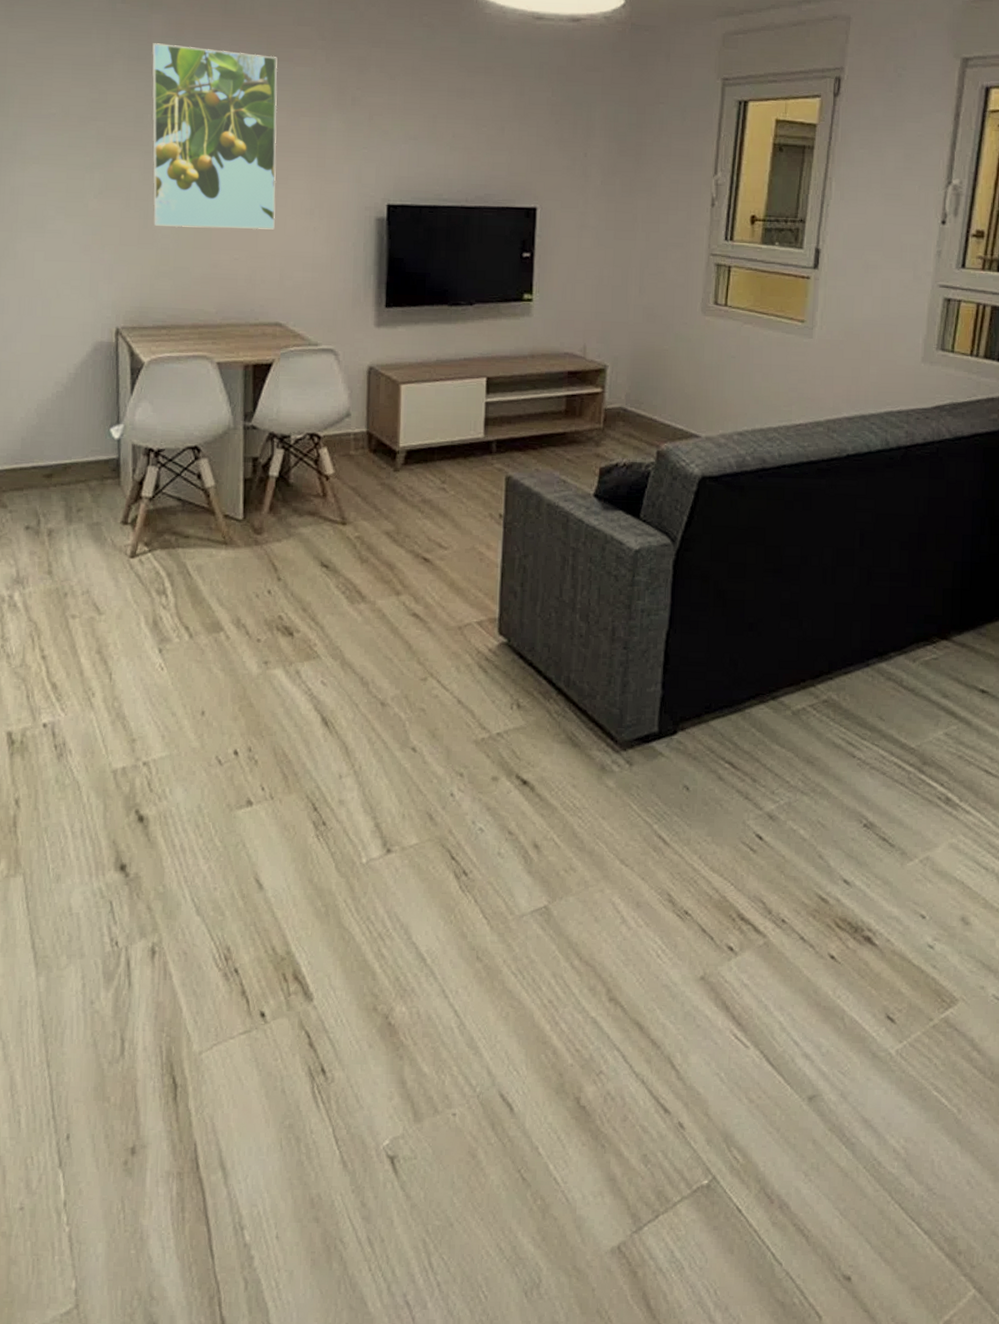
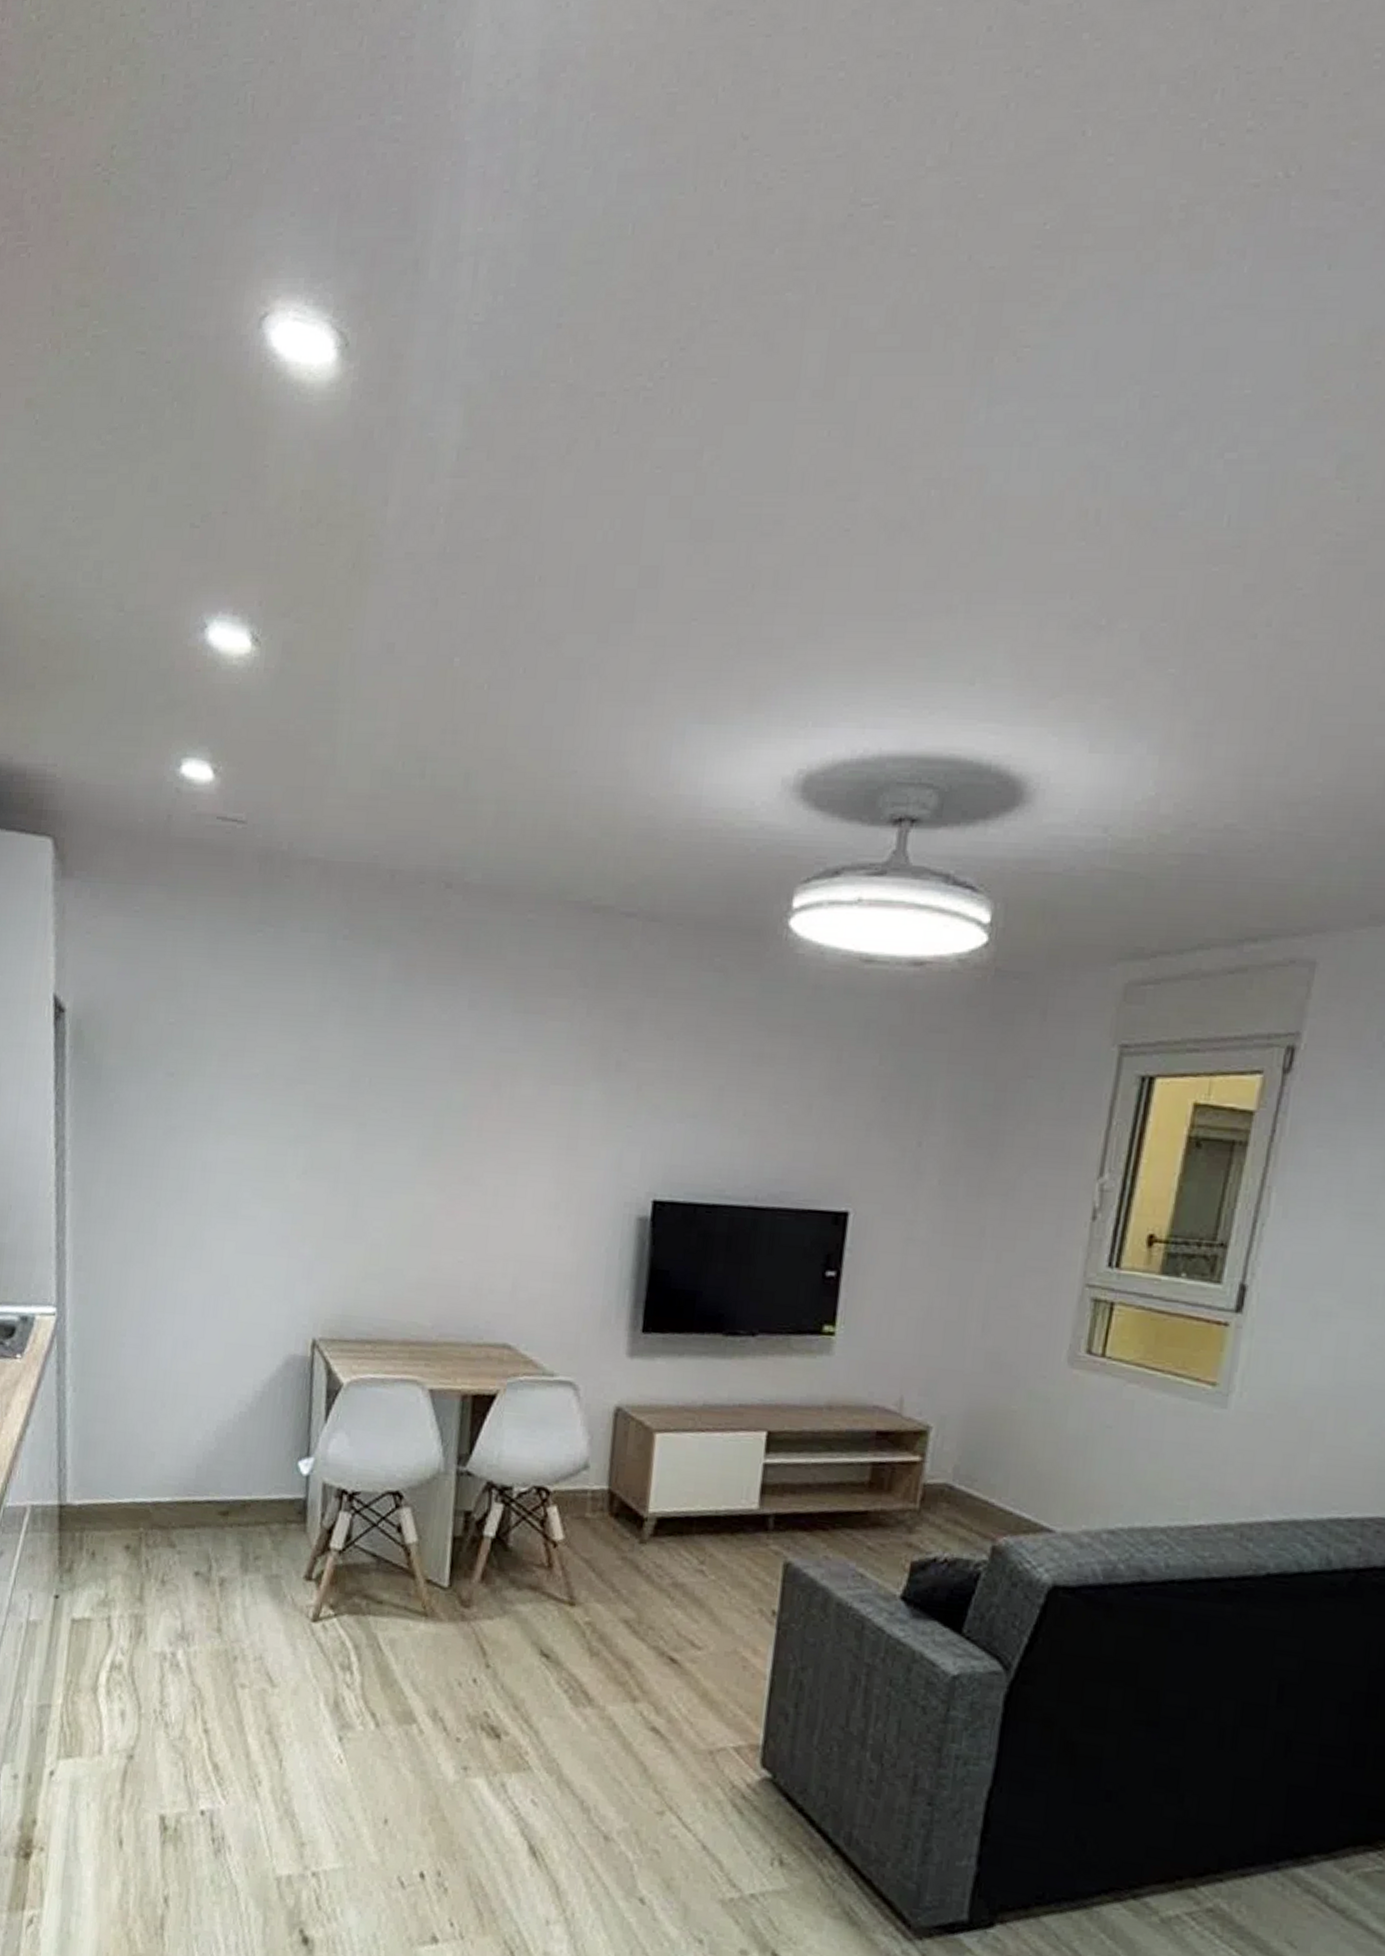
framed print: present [151,43,278,230] -> none [364,989,527,1227]

